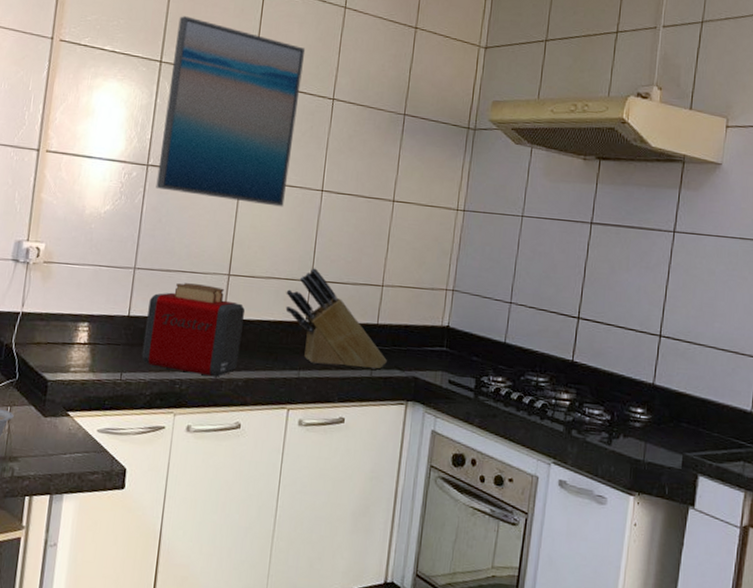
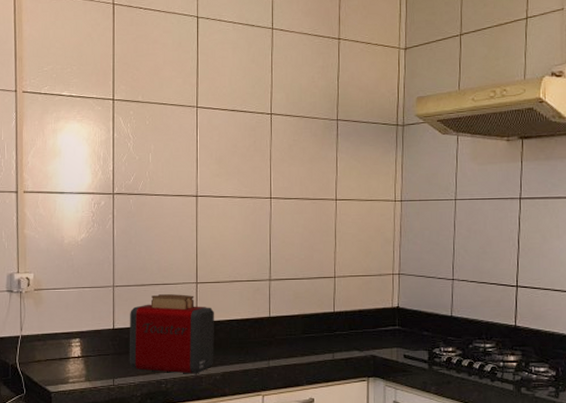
wall art: present [156,16,306,207] -> none [123,55,241,217]
knife block: present [285,268,387,369] -> none [249,268,346,354]

